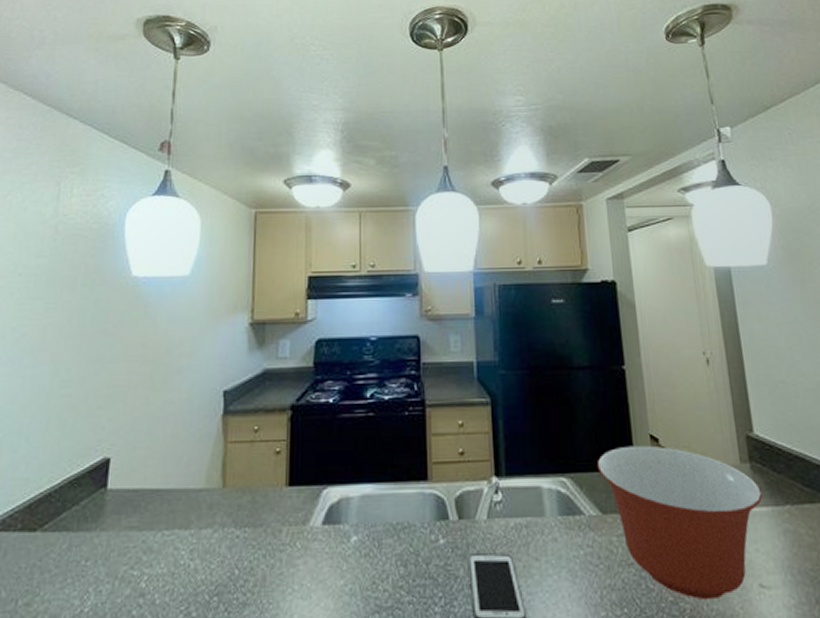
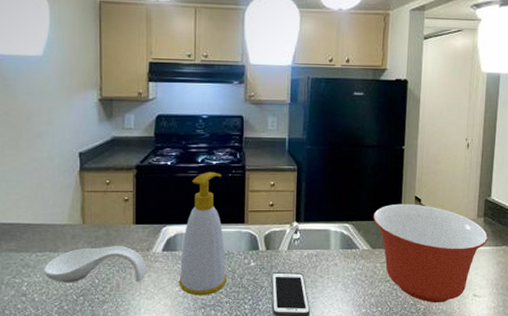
spoon rest: none [168,518,302,576] -> present [42,246,147,283]
soap bottle: none [344,410,408,593] -> present [179,172,227,296]

